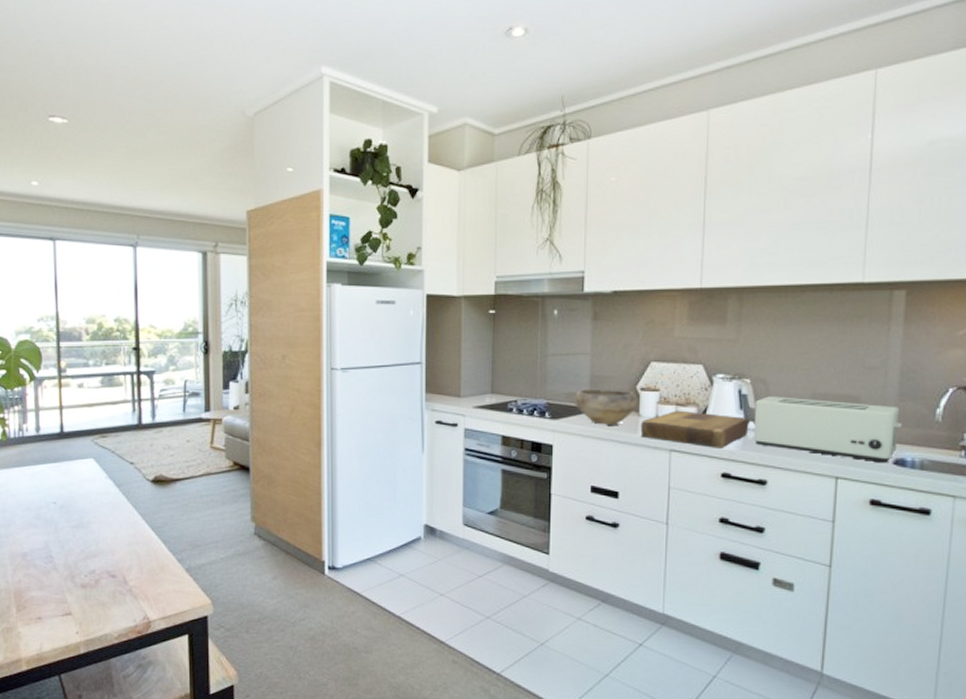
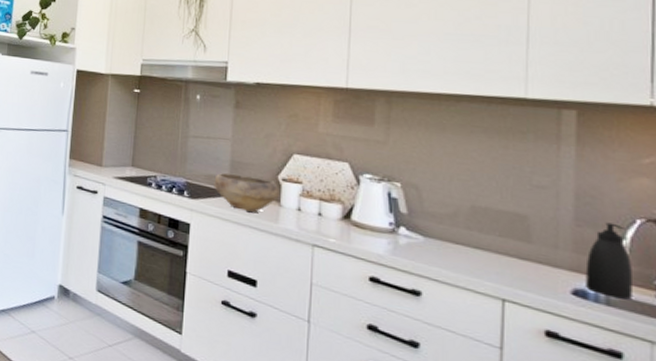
cutting board: present [640,410,749,450] -> none [281,205,400,252]
toaster: present [753,396,903,463] -> none [405,203,581,292]
soap dispenser: none [905,394,943,462] -> present [585,222,632,300]

